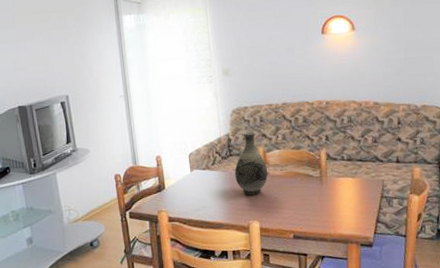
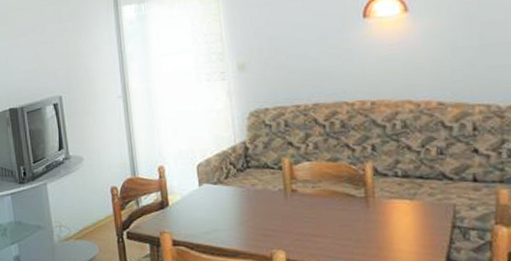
vase: present [234,131,268,196] -> none [253,137,296,218]

